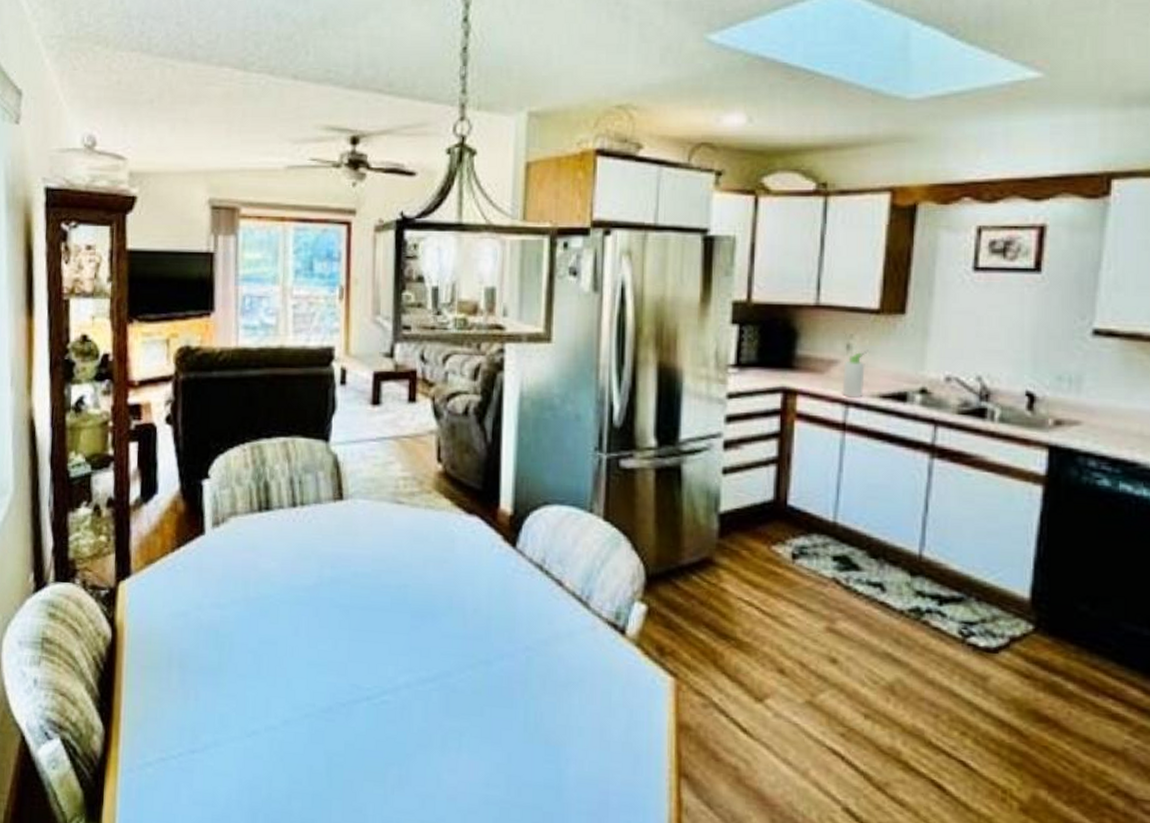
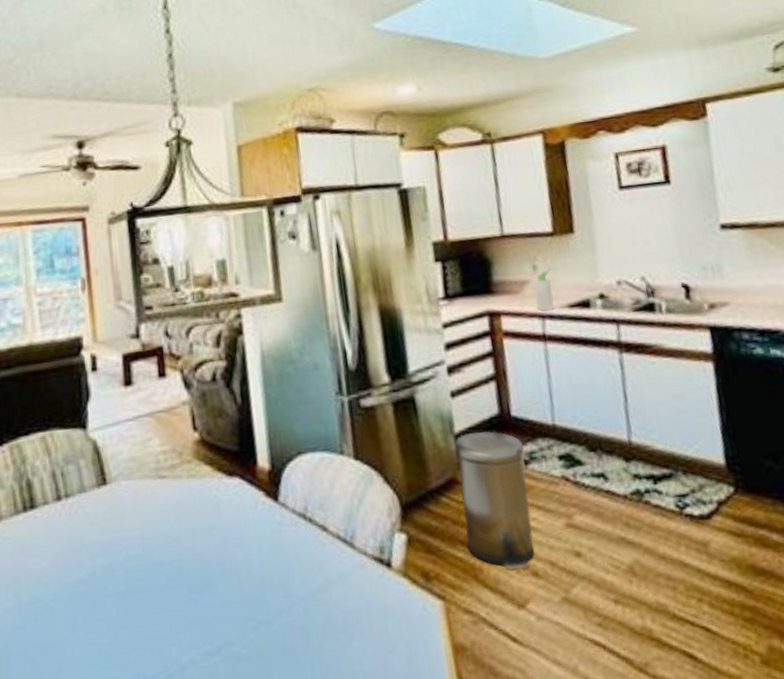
pedal bin: none [711,514,796,665] -> present [455,431,535,570]

